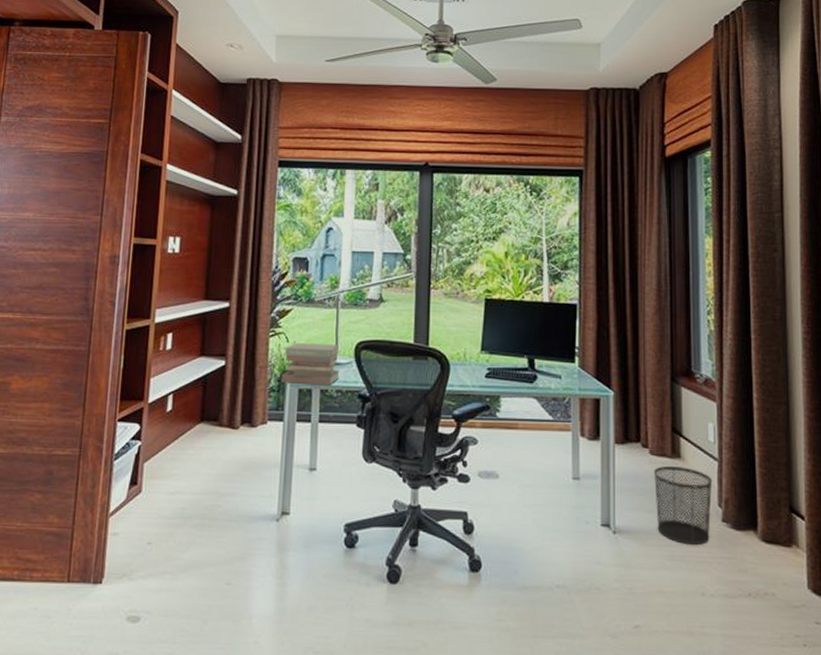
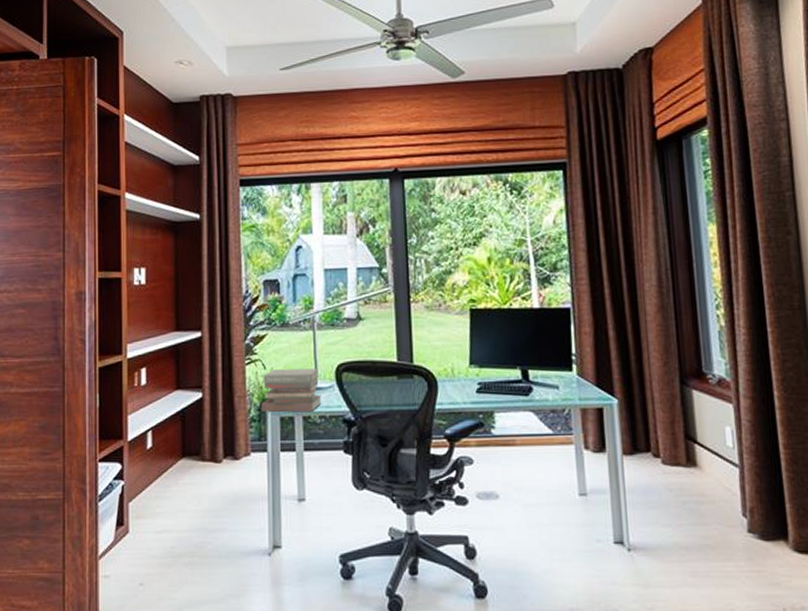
waste bin: present [653,466,713,545] -> none [667,476,736,560]

